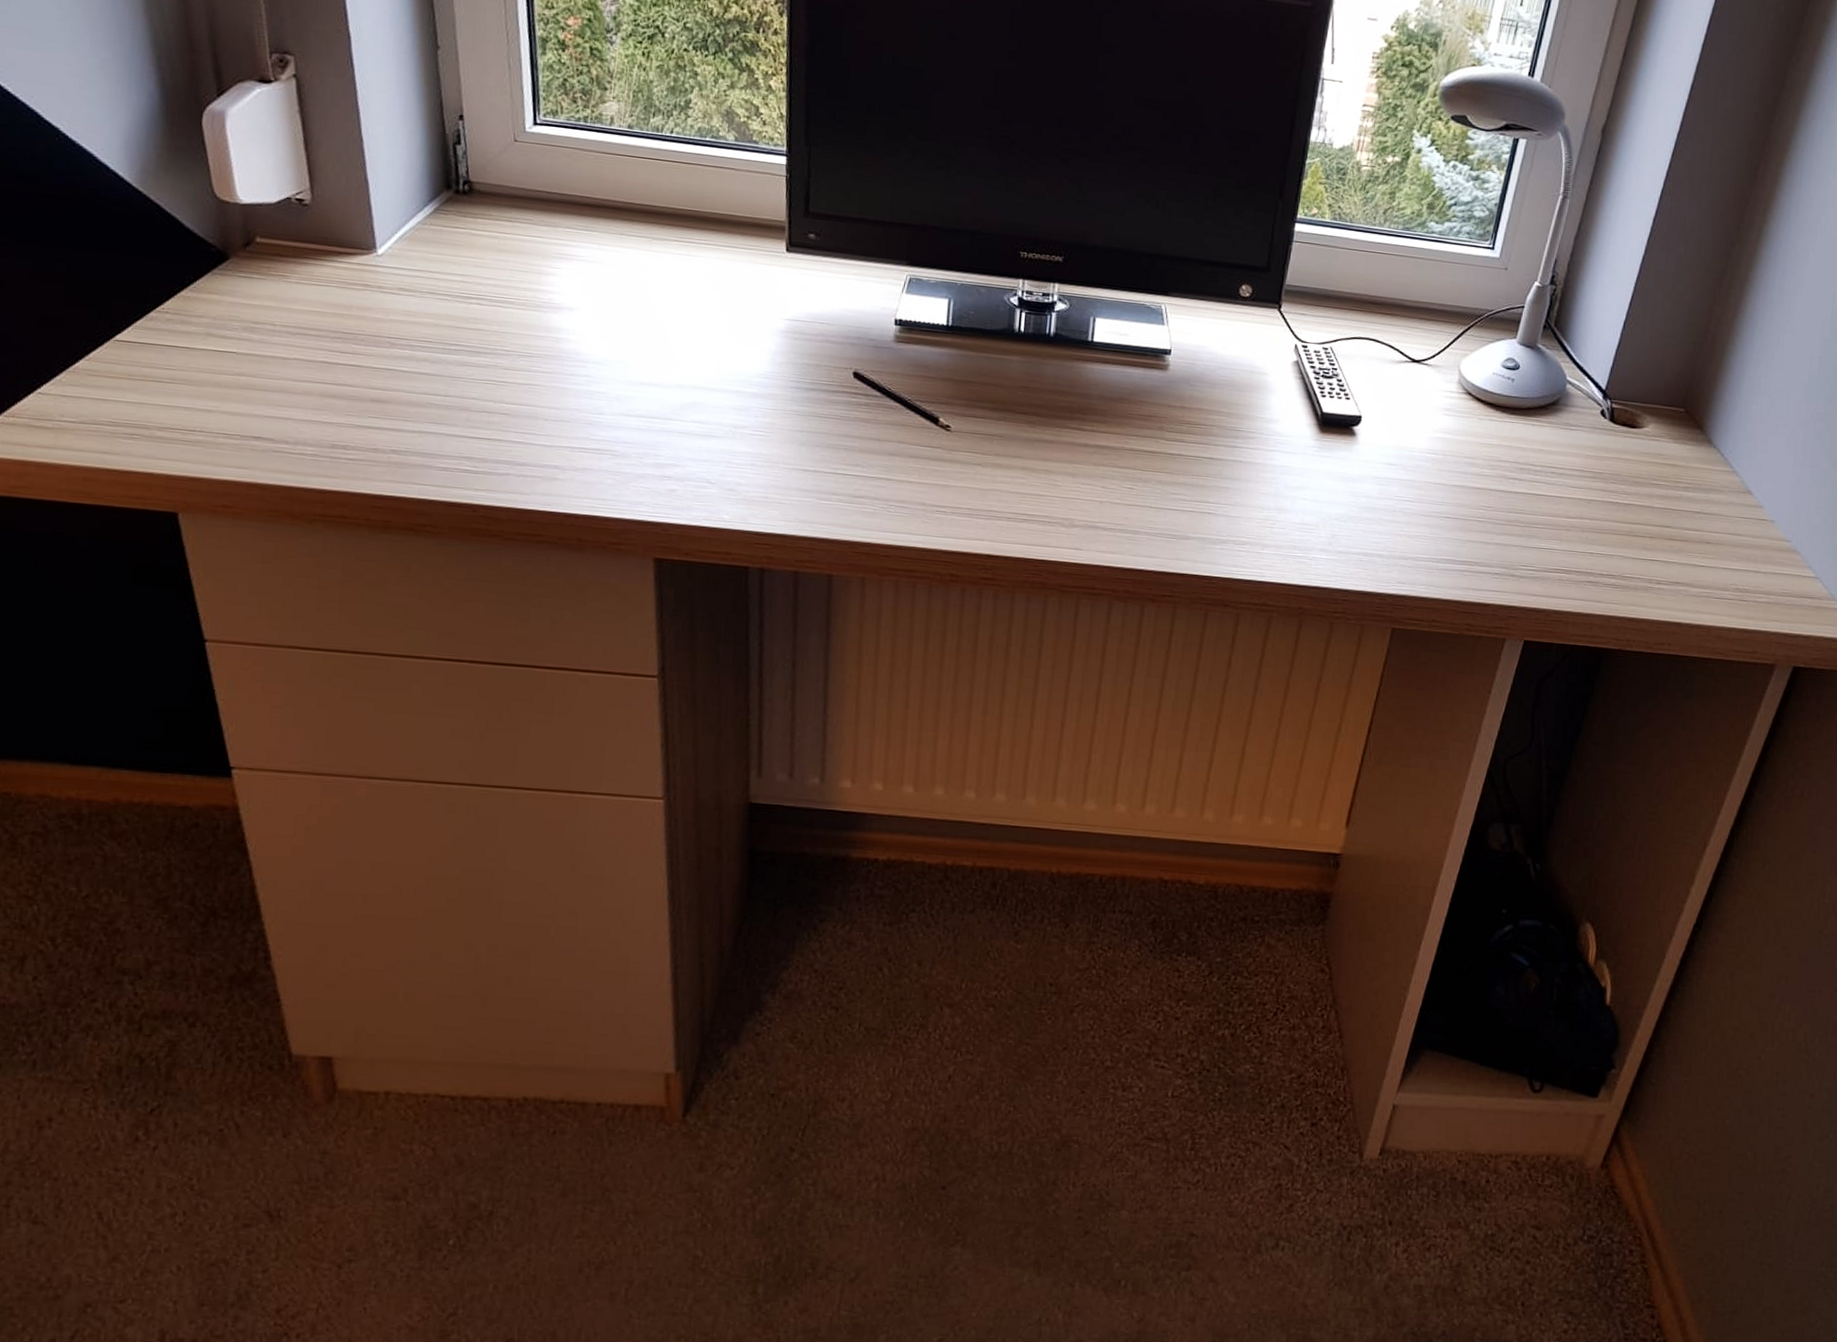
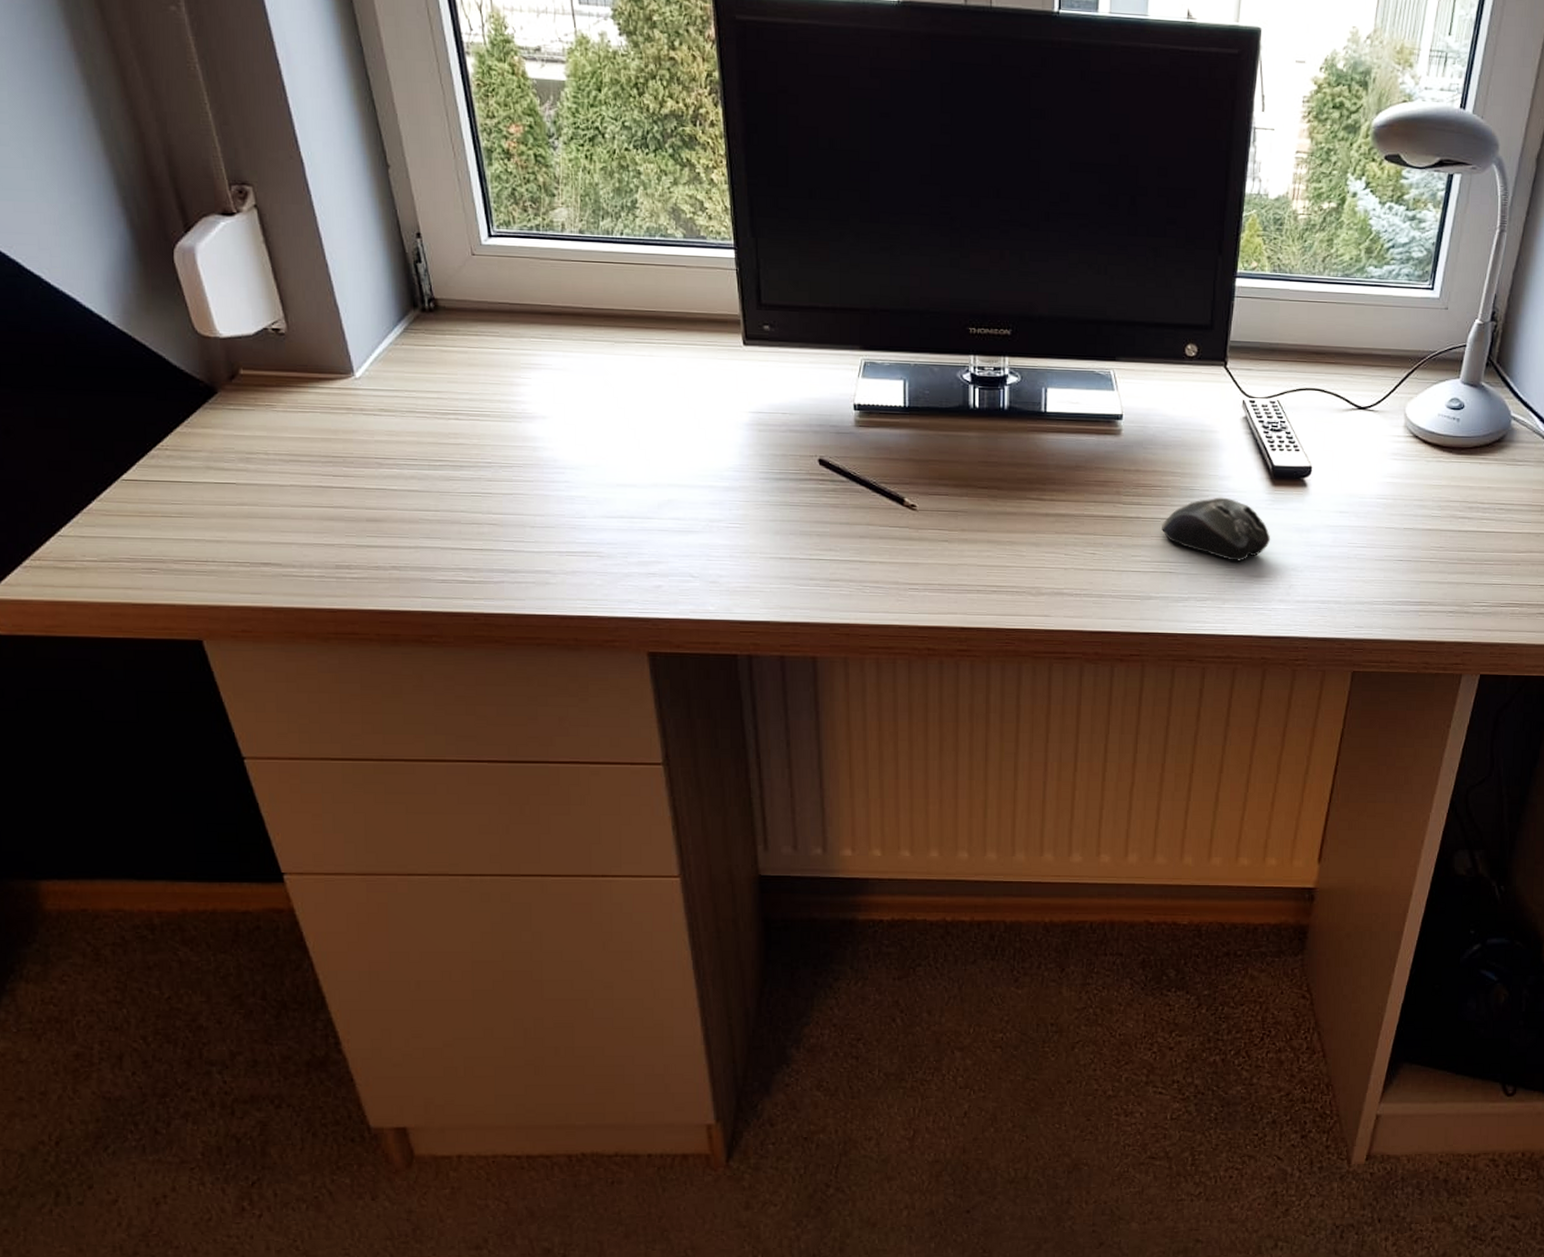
computer mouse: none [1204,440,1315,507] -> present [1162,497,1270,562]

